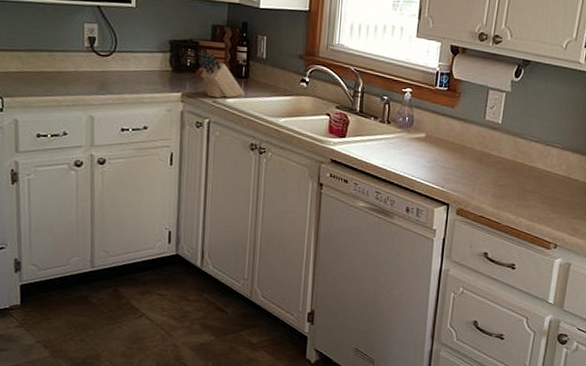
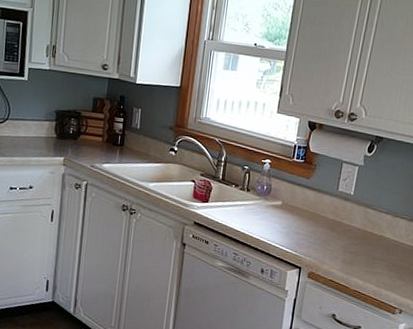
knife block: present [199,50,246,98] -> none [80,120,120,163]

